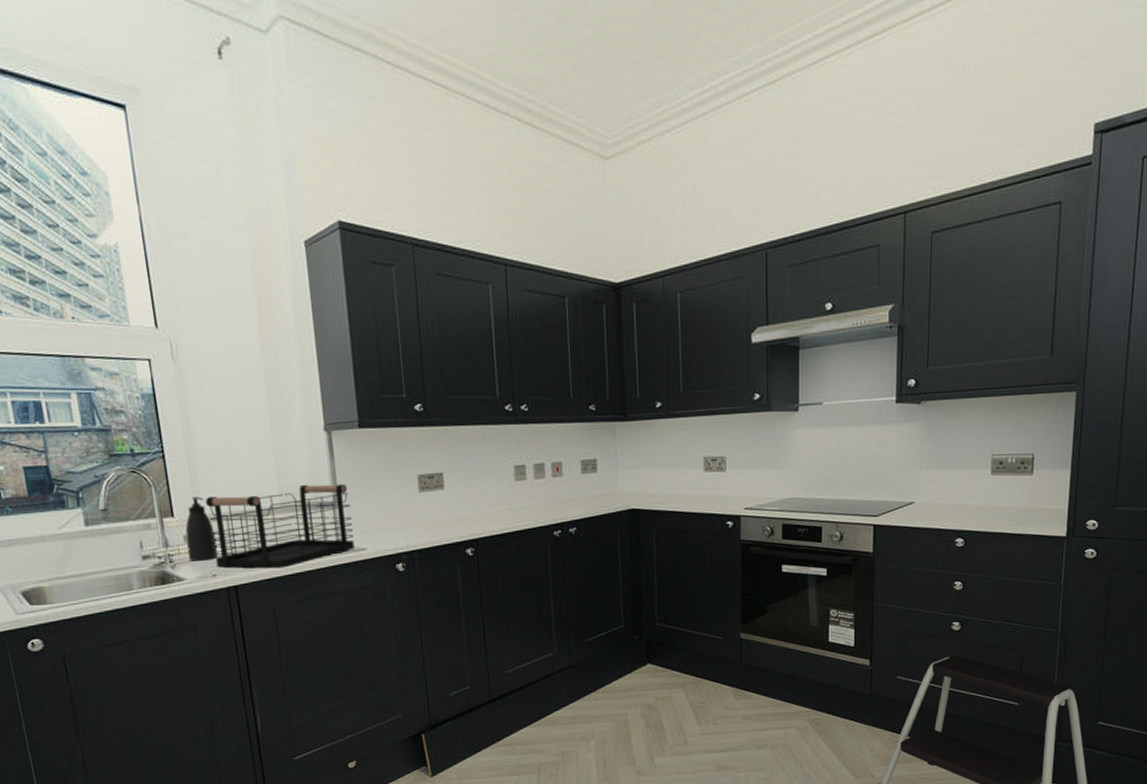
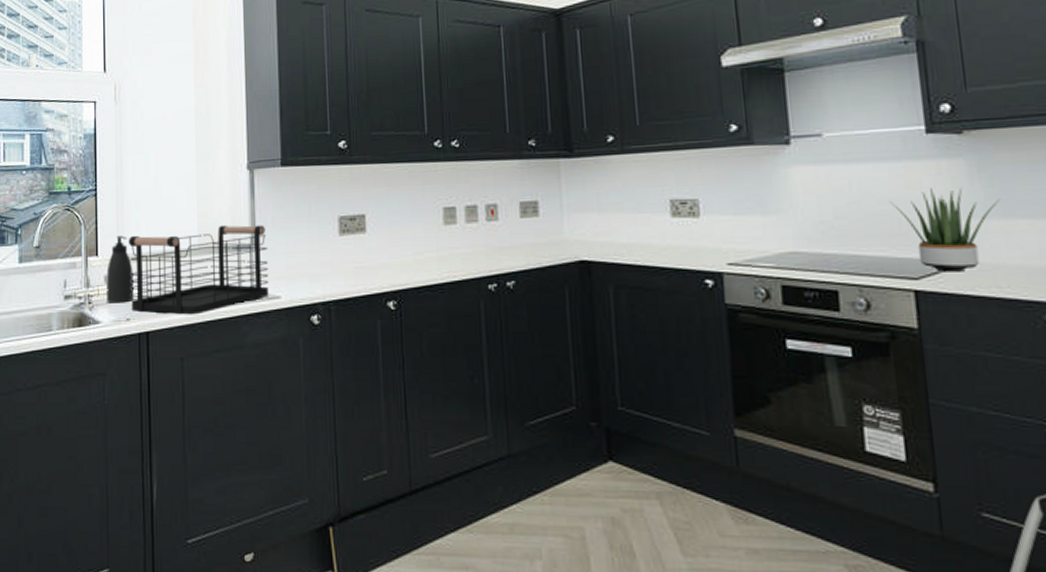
potted plant: none [865,446,938,510] -> present [890,188,1000,272]

